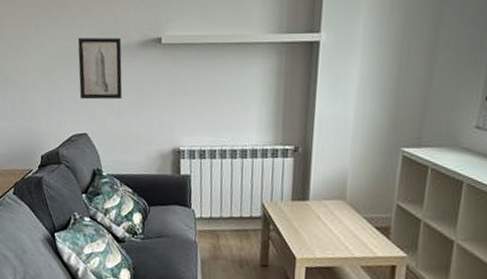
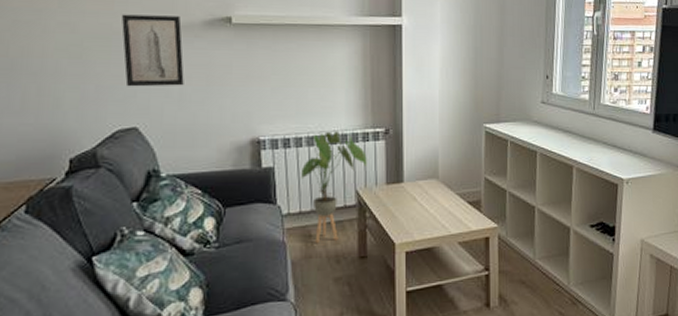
house plant: none [212,145,275,247] -> present [300,131,367,243]

